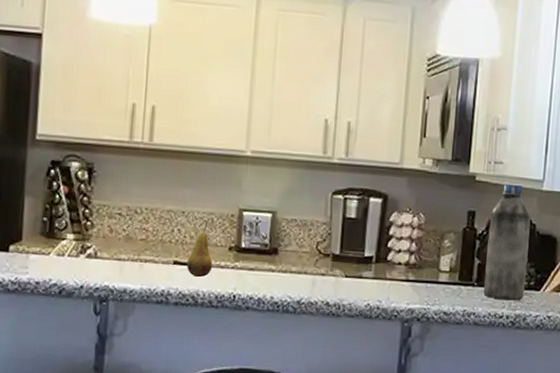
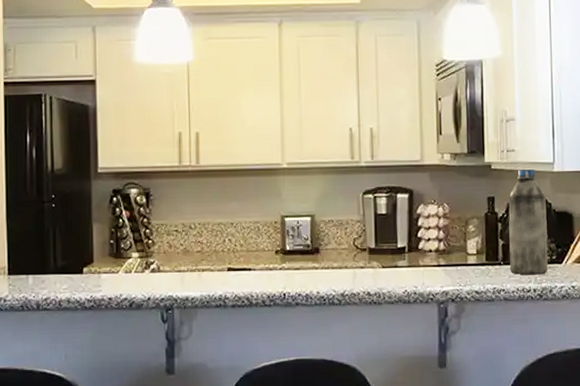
fruit: present [186,221,213,278] -> none [239,230,263,281]

